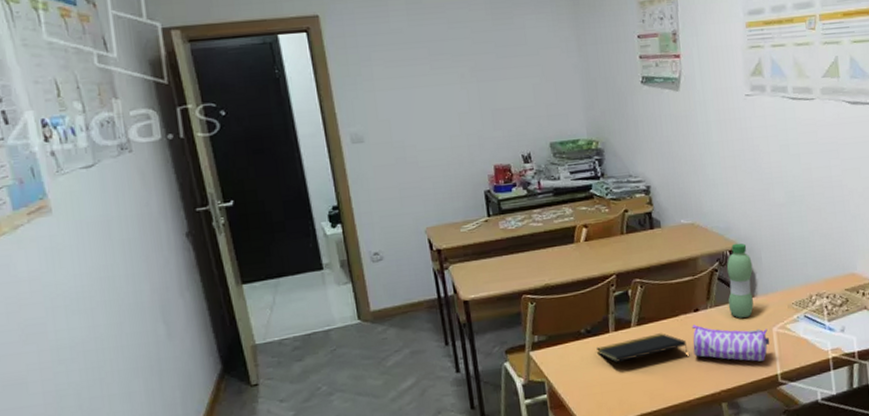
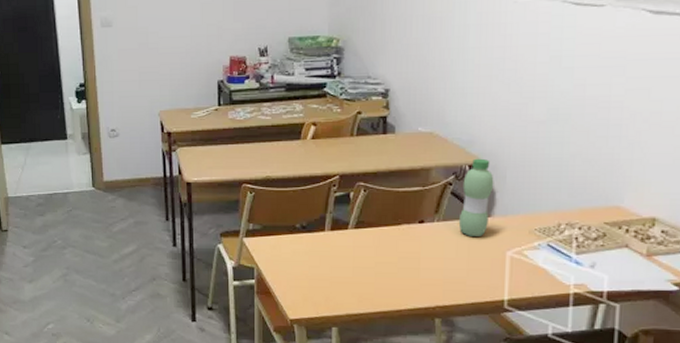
notepad: present [597,333,688,363] -> none [310,239,406,262]
pencil case: present [692,324,770,362] -> none [412,236,501,284]

